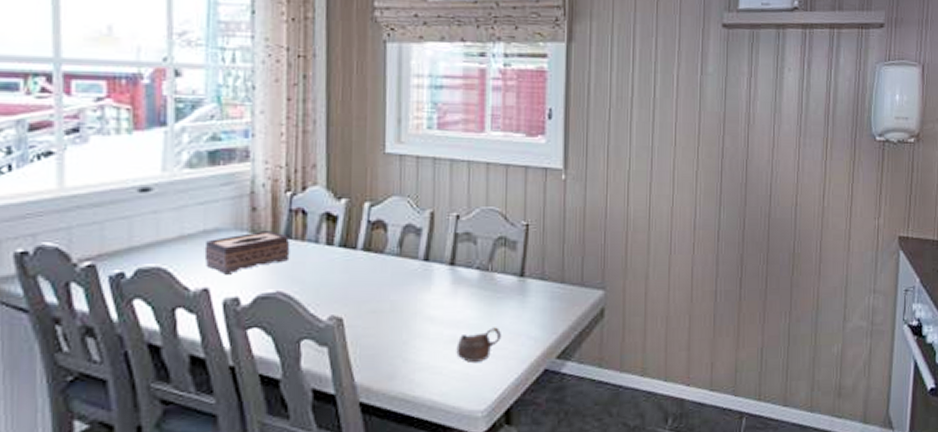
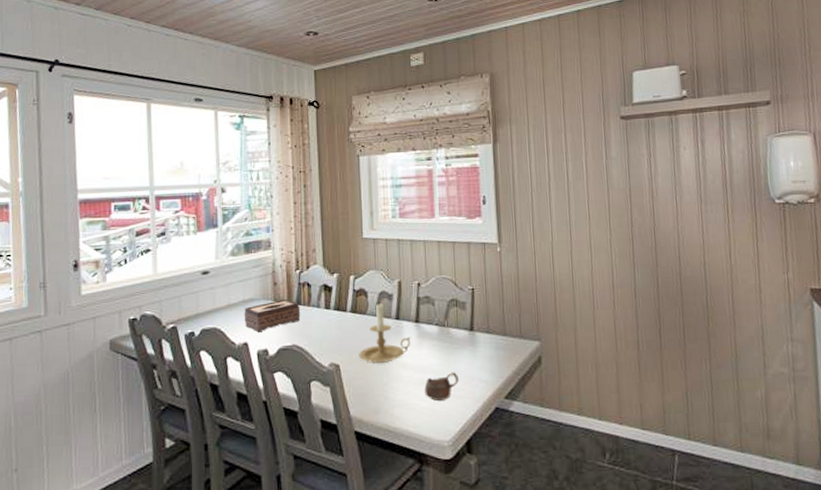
candle holder: none [371,238,443,316] -> present [359,302,411,363]

